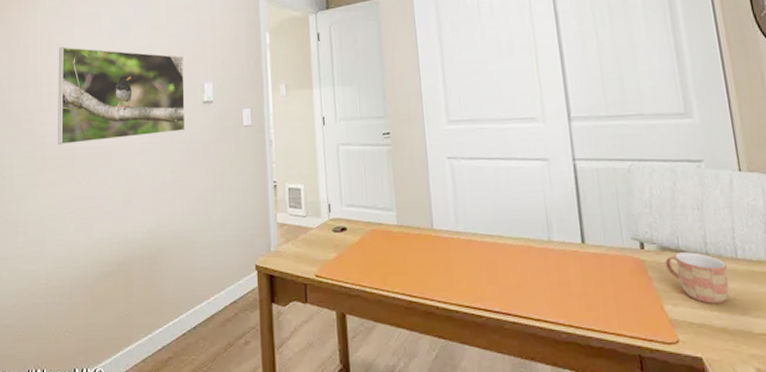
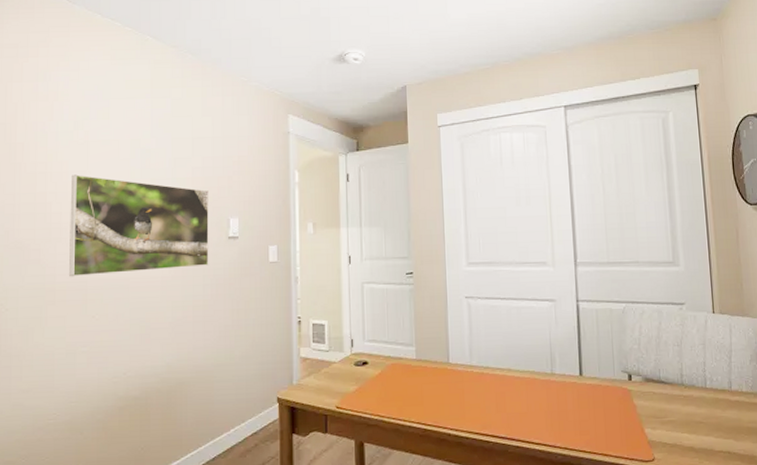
mug: present [665,252,730,304] -> none [648,383,699,427]

